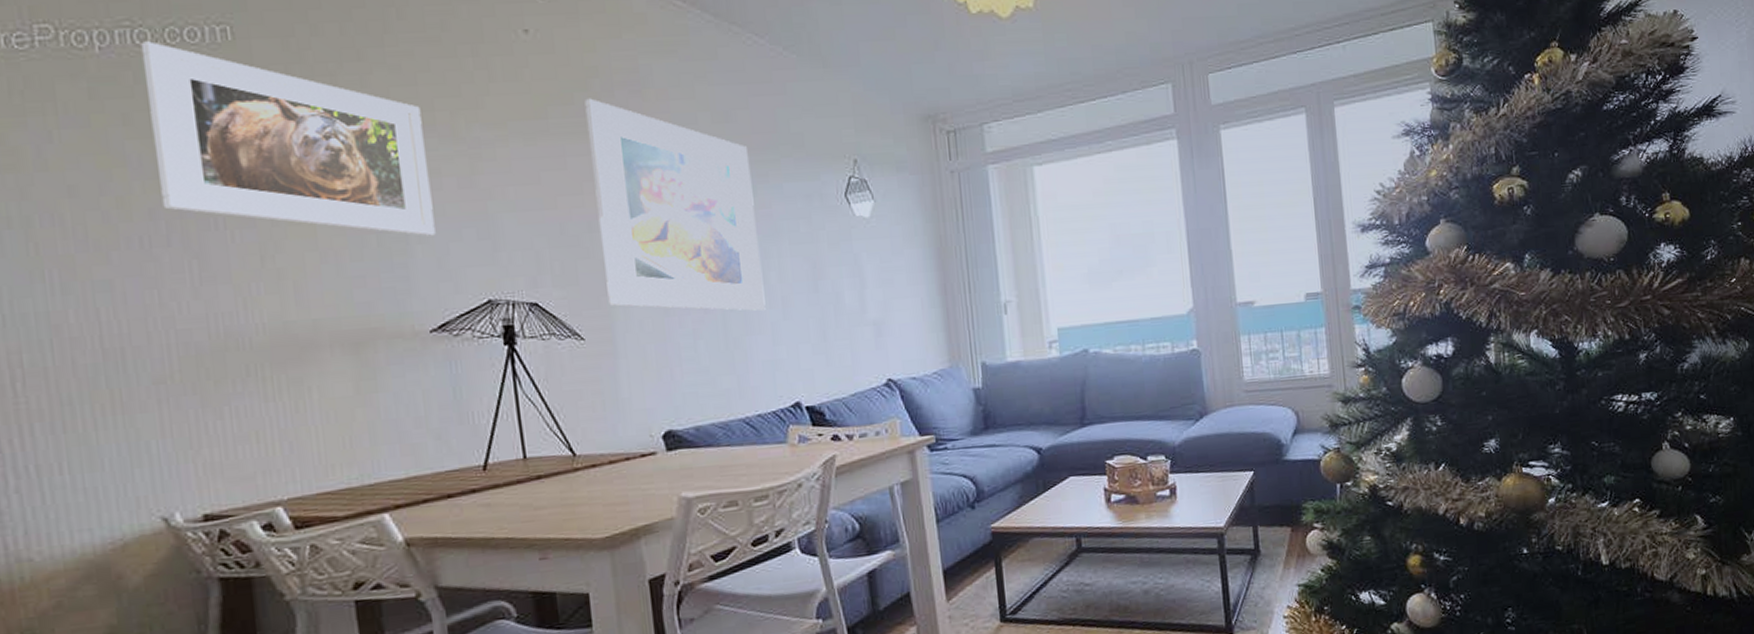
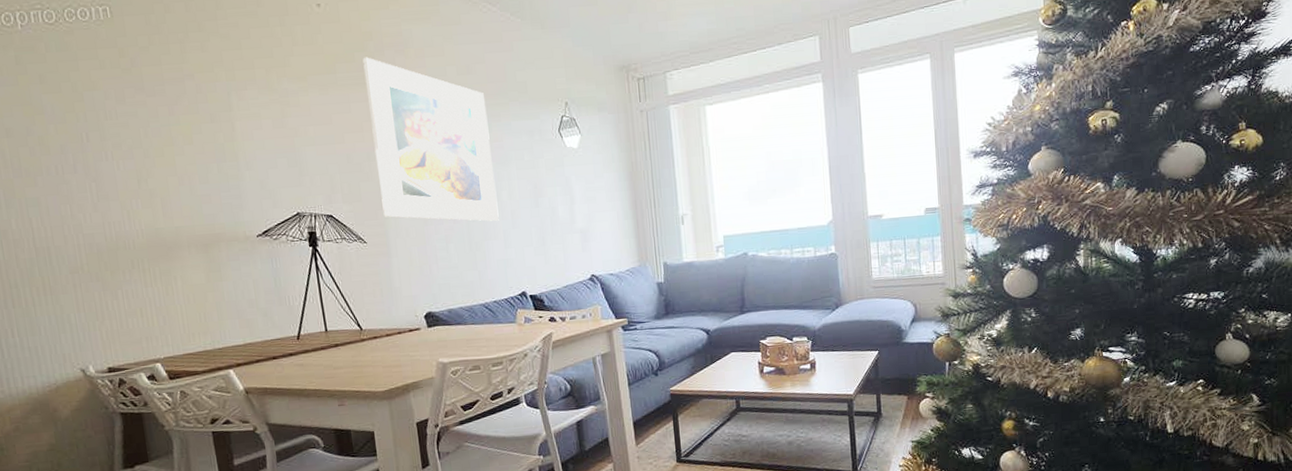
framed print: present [140,41,435,236] -> none [49,20,258,165]

